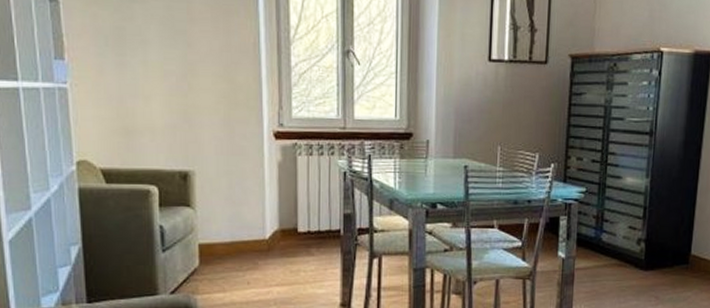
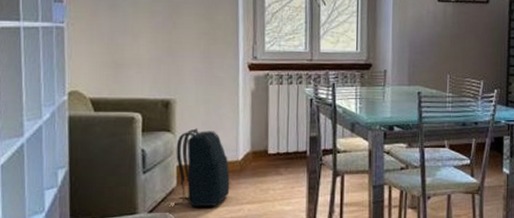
backpack: none [197,203,257,289] -> present [174,128,230,208]

